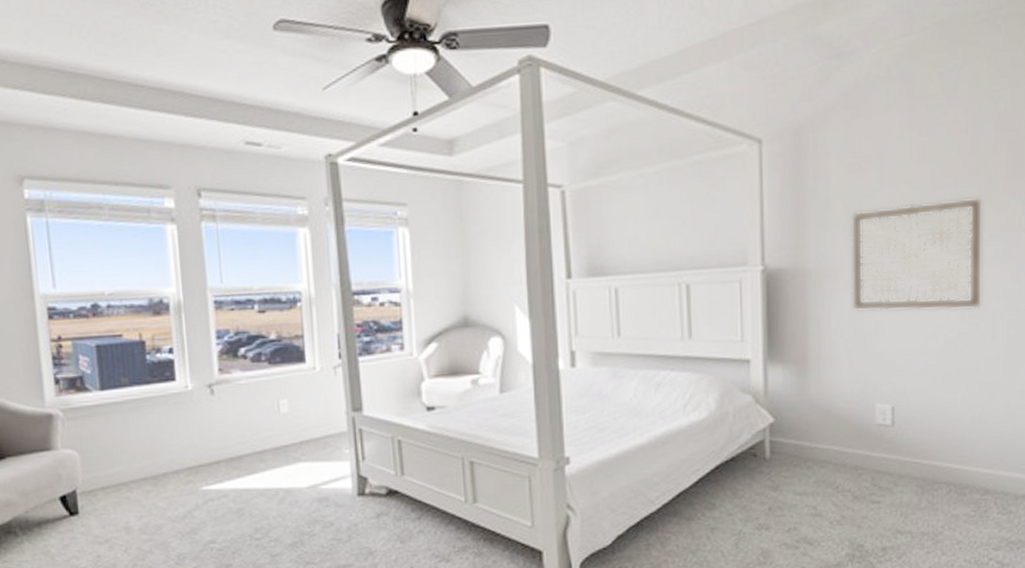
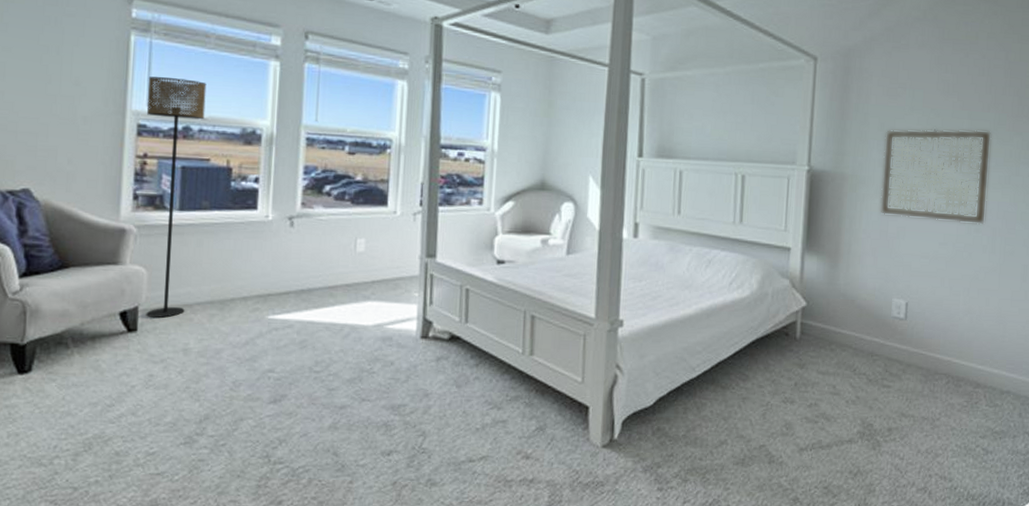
floor lamp: none [50,255,121,499] -> present [146,76,207,318]

